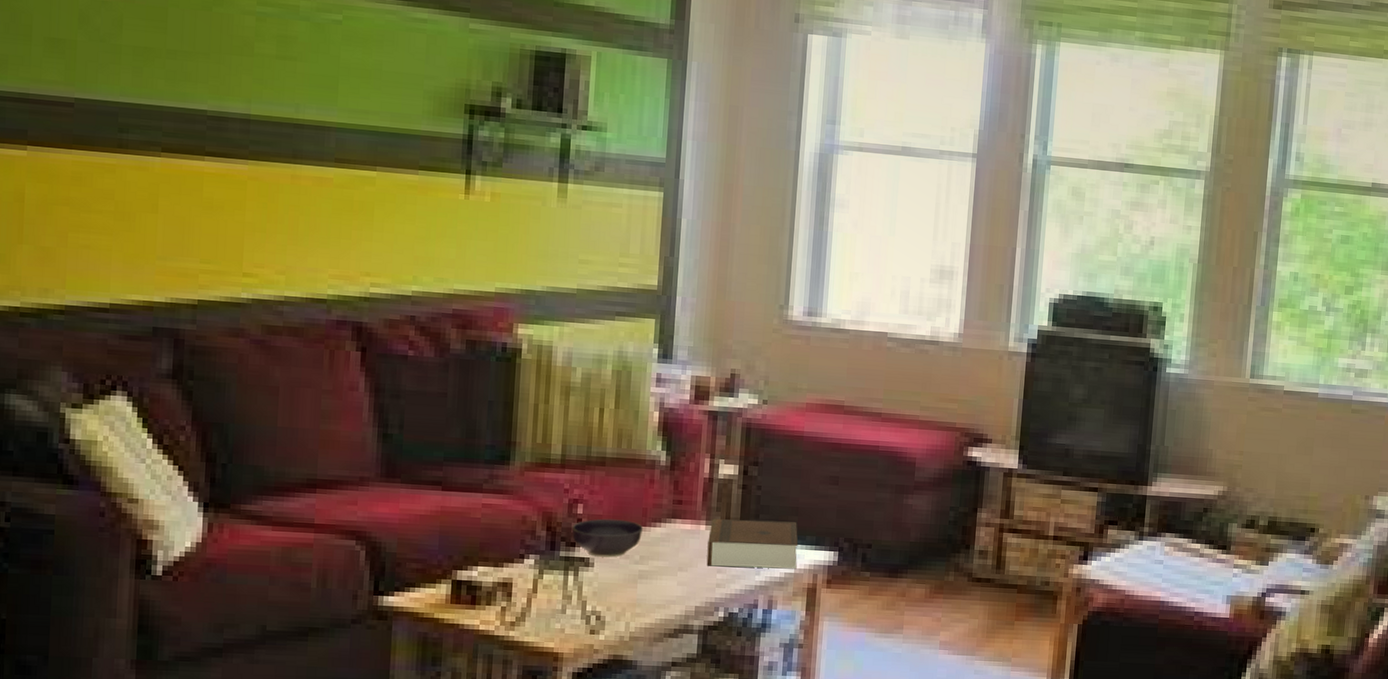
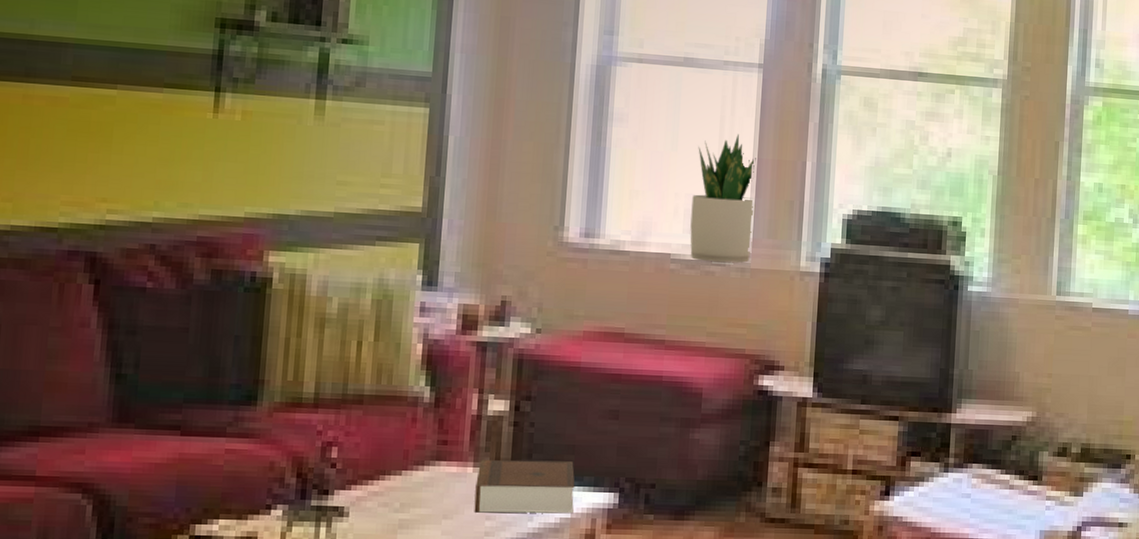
bowl: present [571,518,644,557] -> none [324,462,405,506]
planter: none [905,221,969,343] -> present [690,134,756,264]

